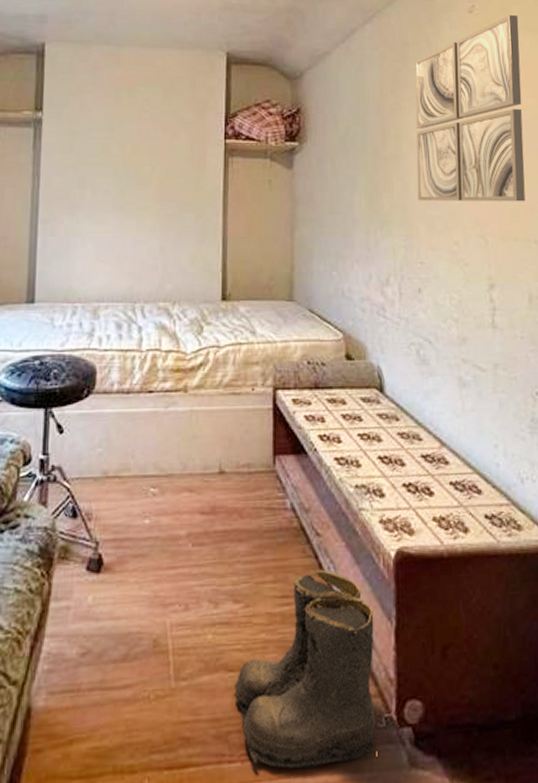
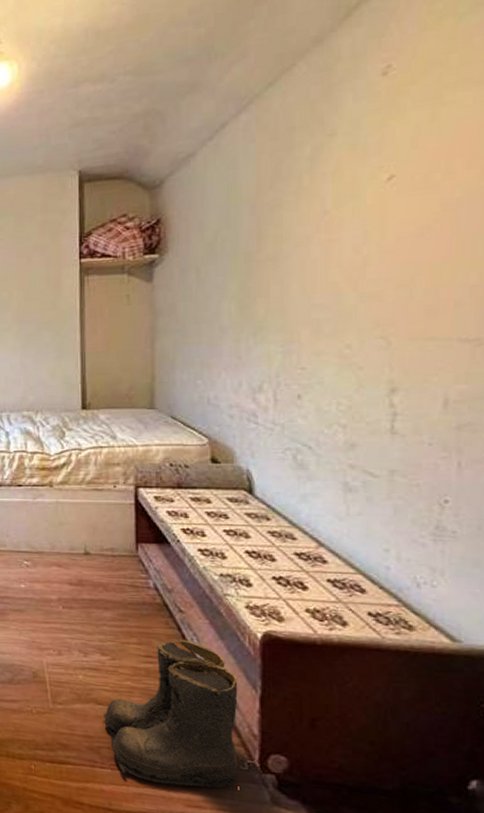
wall art: present [415,15,526,202] -> none [300,66,457,304]

